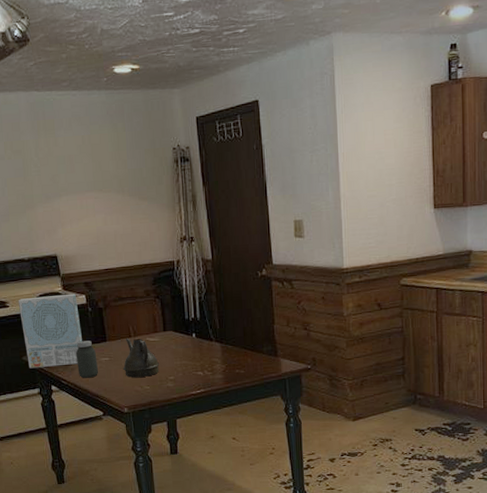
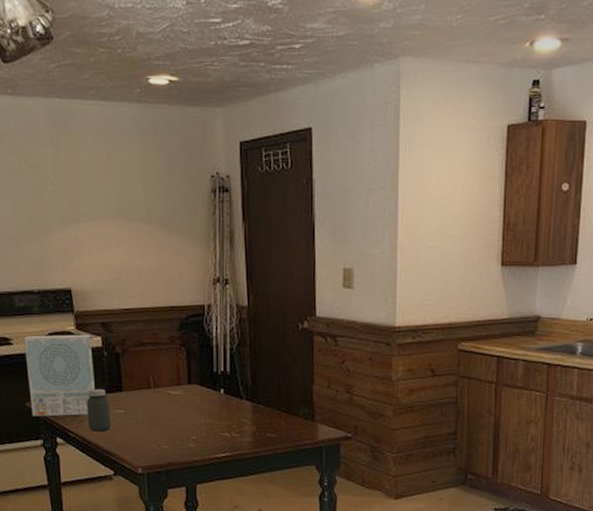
teapot: present [122,337,160,377] -> none [139,389,182,434]

